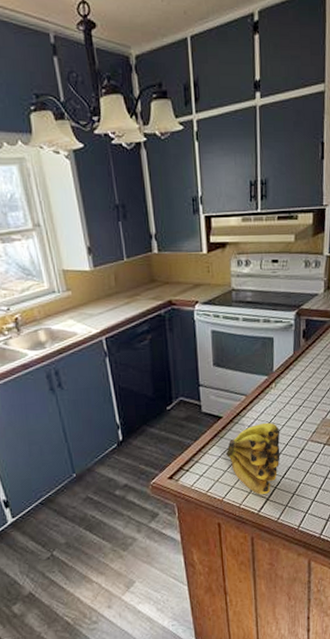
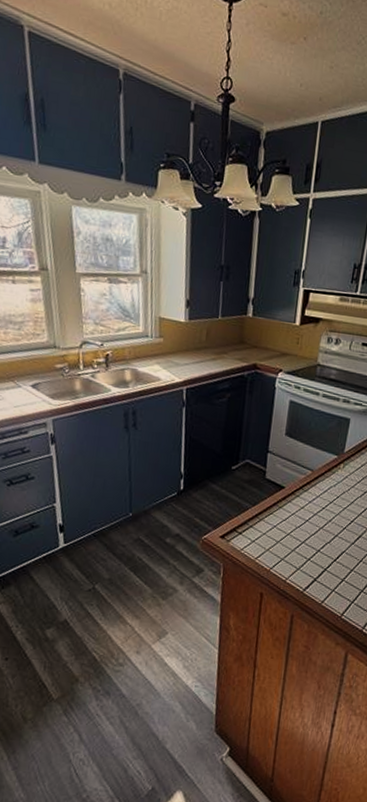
banana: present [225,422,280,495] -> none [281,501,341,574]

